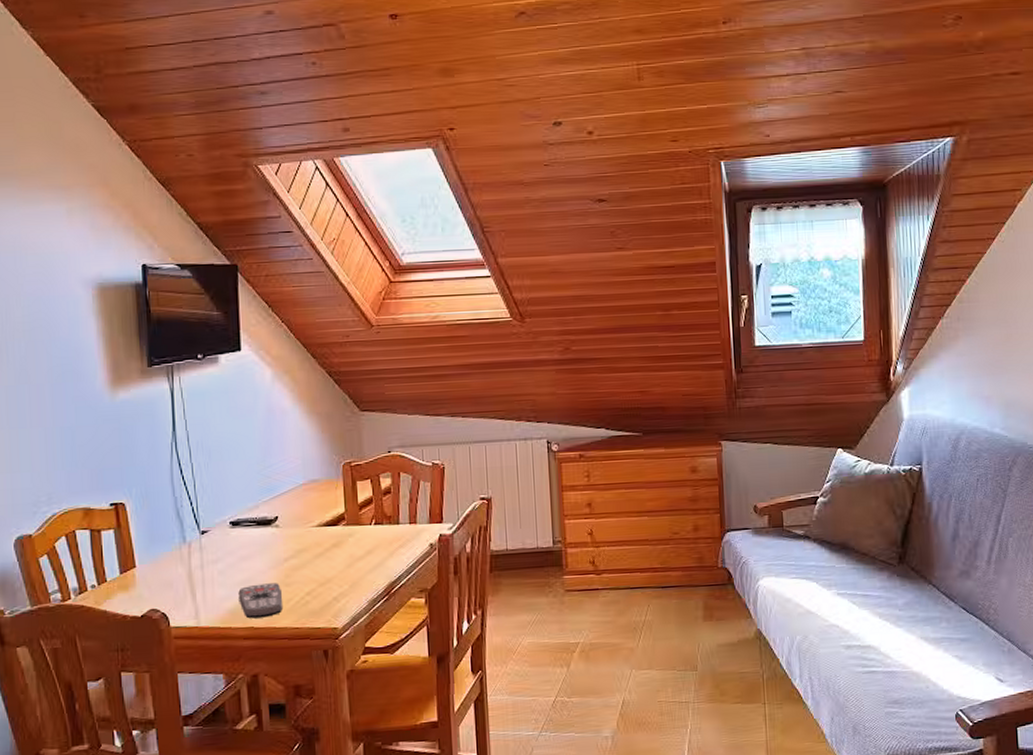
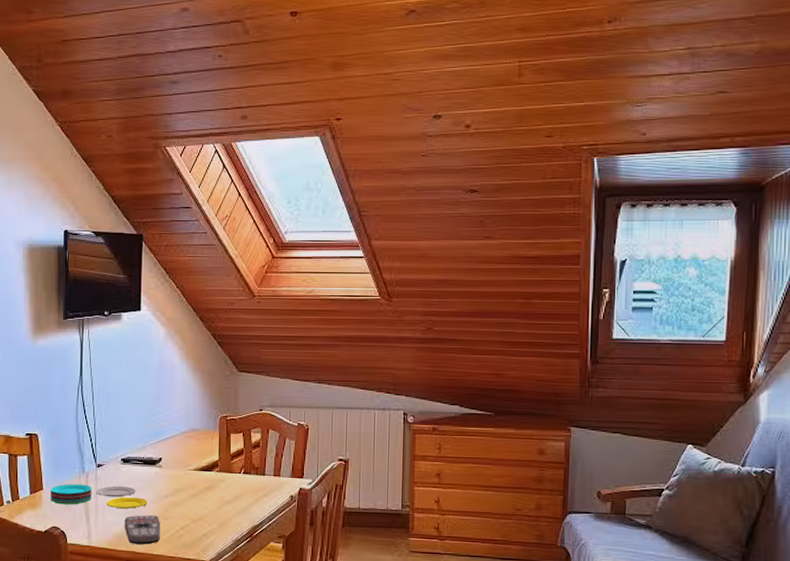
plate: none [144,553,265,583] -> present [50,484,148,509]

